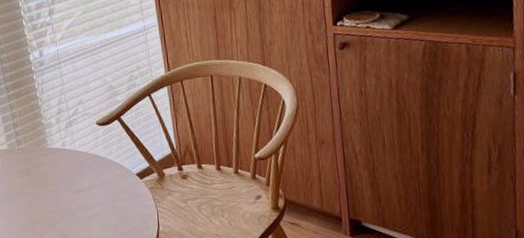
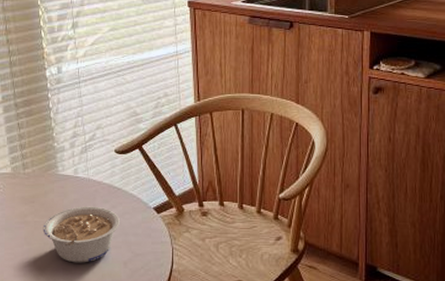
legume: none [39,175,107,229] -> present [42,206,120,263]

